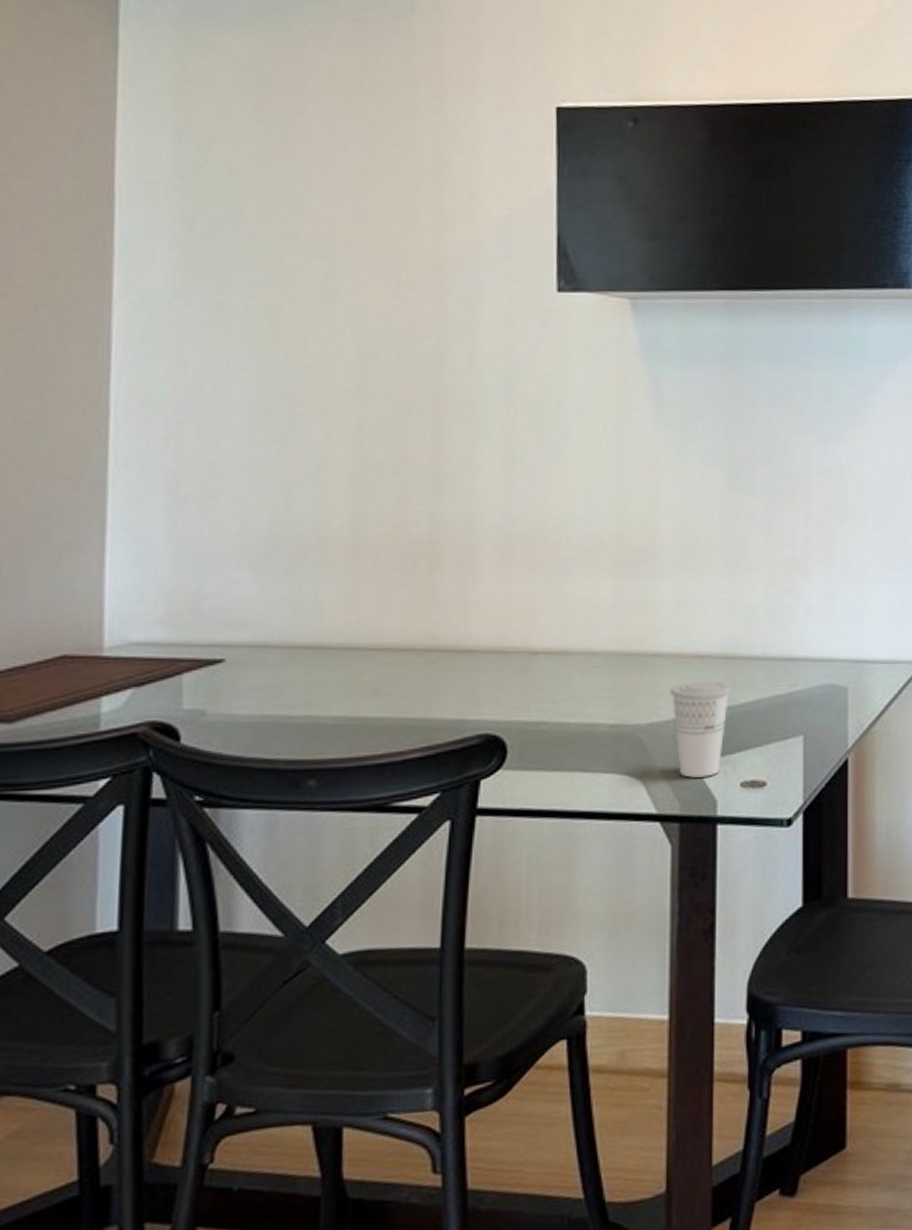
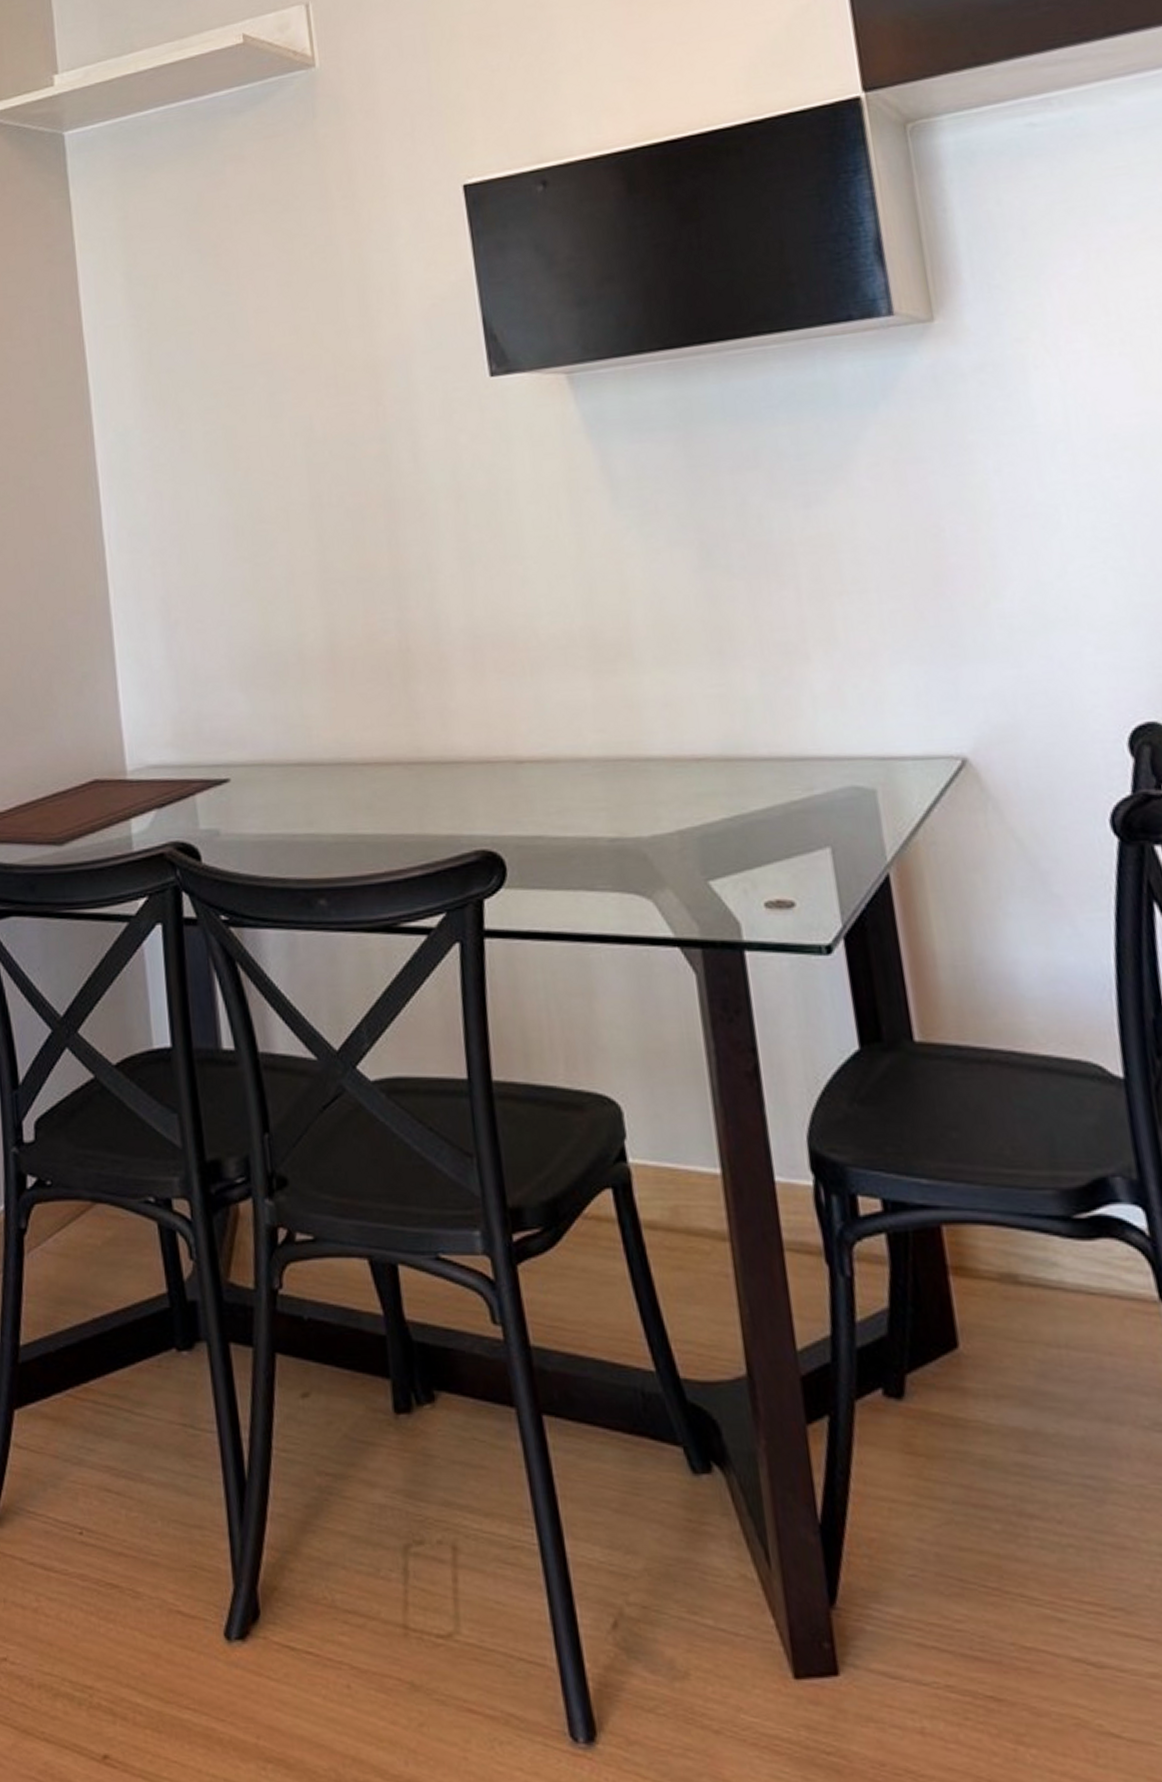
cup: present [669,680,731,778] -> none [669,786,739,897]

